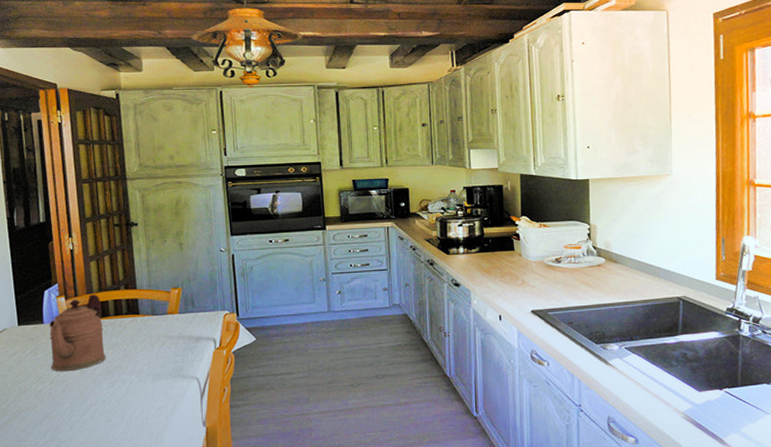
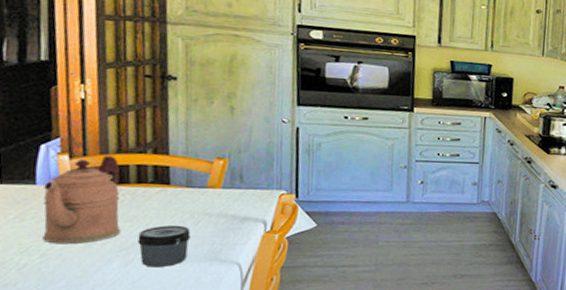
jar: none [119,348,158,387] -> present [138,225,191,268]

